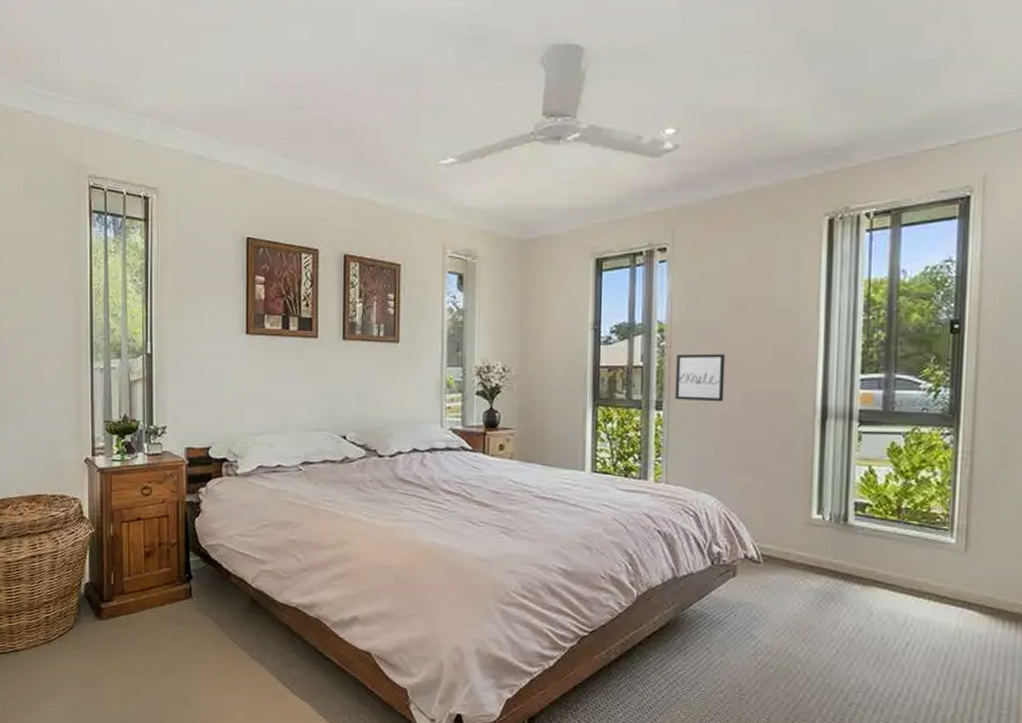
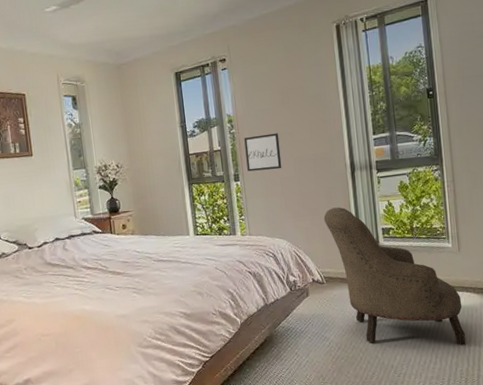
armchair: none [772,464,959,682] -> present [323,207,466,346]

